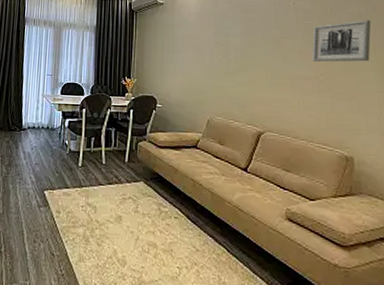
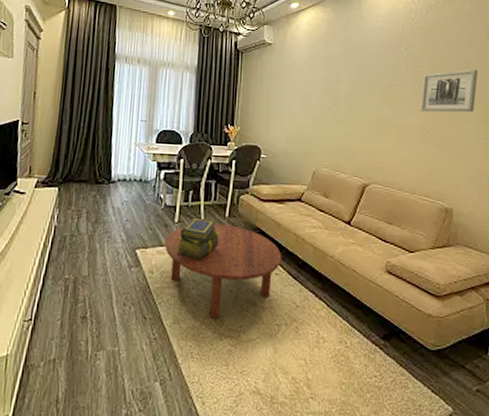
coffee table: none [70,167,179,259] -> present [165,223,281,318]
stack of books: none [81,162,120,203] -> present [177,217,219,261]

